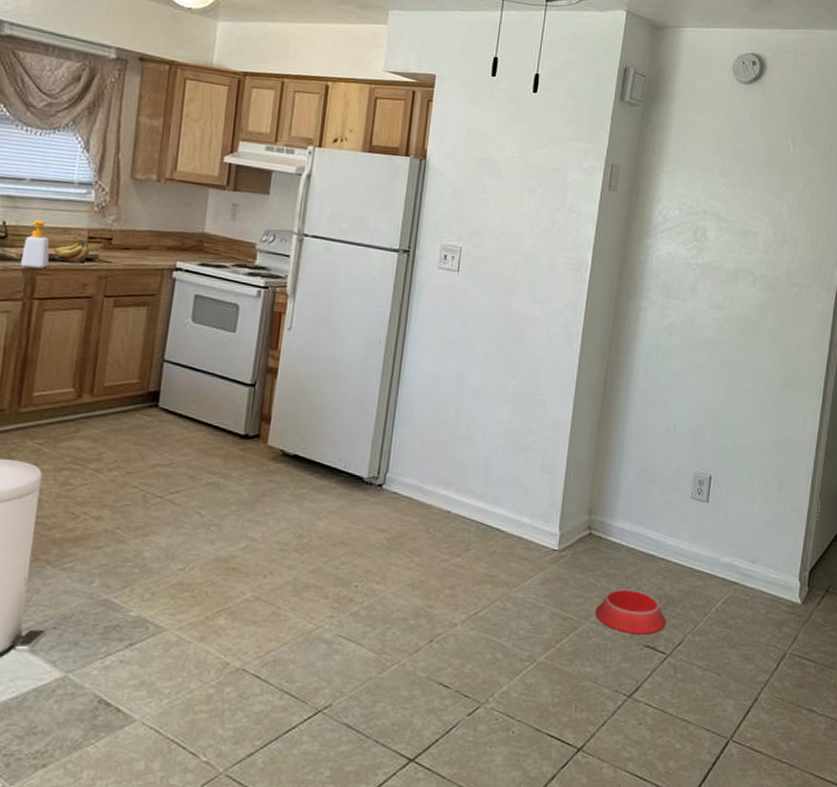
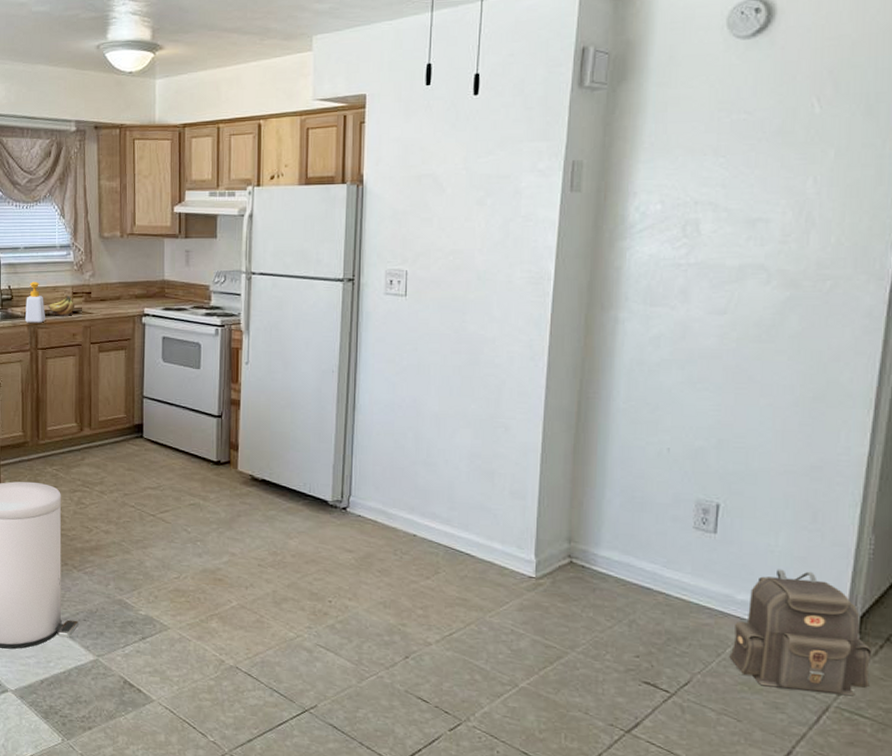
pet bowl: present [595,589,666,634] -> none [581,620,668,671]
backpack: none [714,533,817,643] -> present [729,569,872,697]

